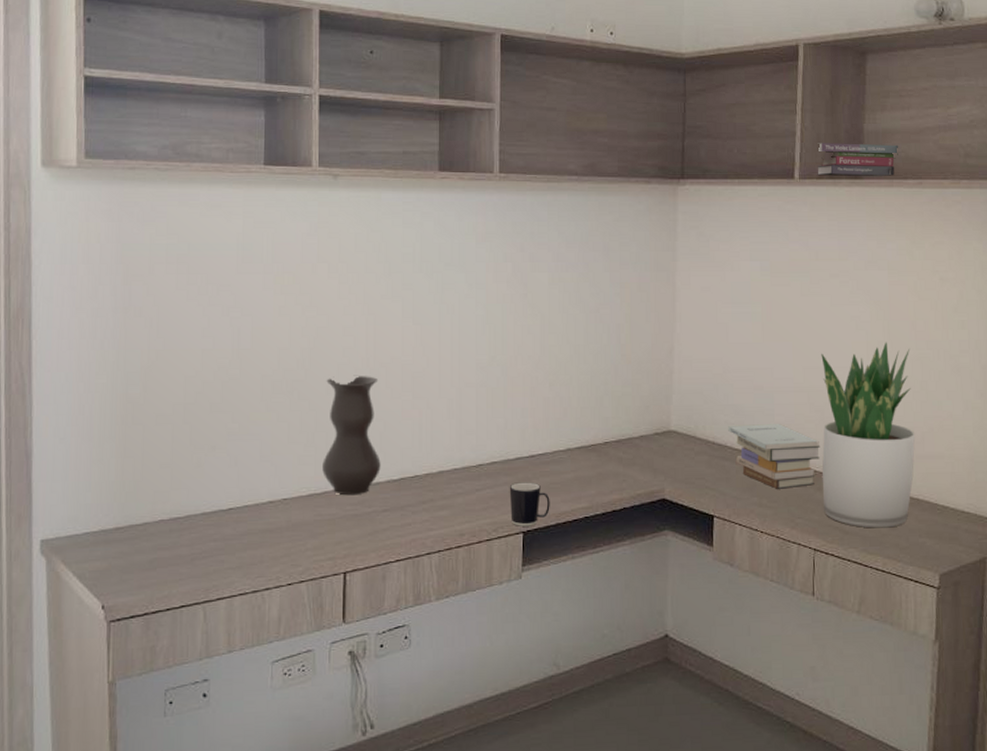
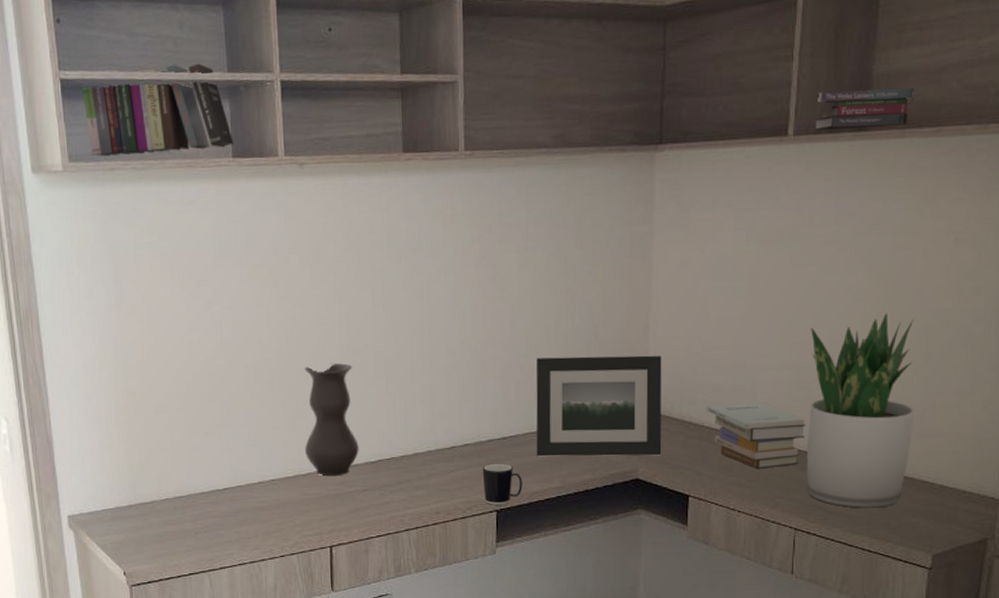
books: none [107,71,267,156] -> present [81,63,234,157]
picture frame: none [564,375,687,476] -> present [535,355,662,457]

